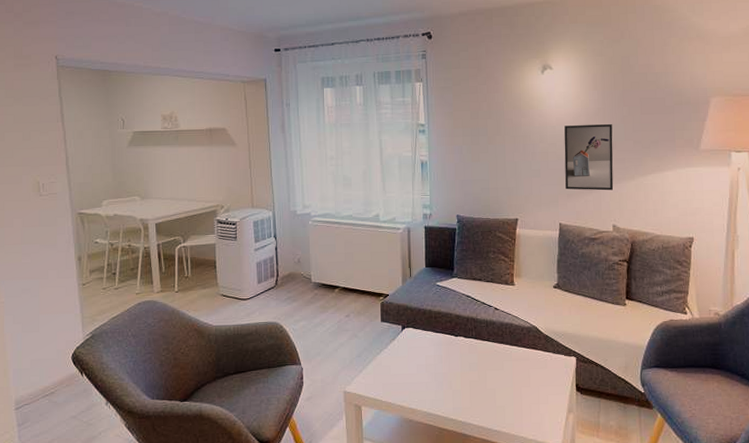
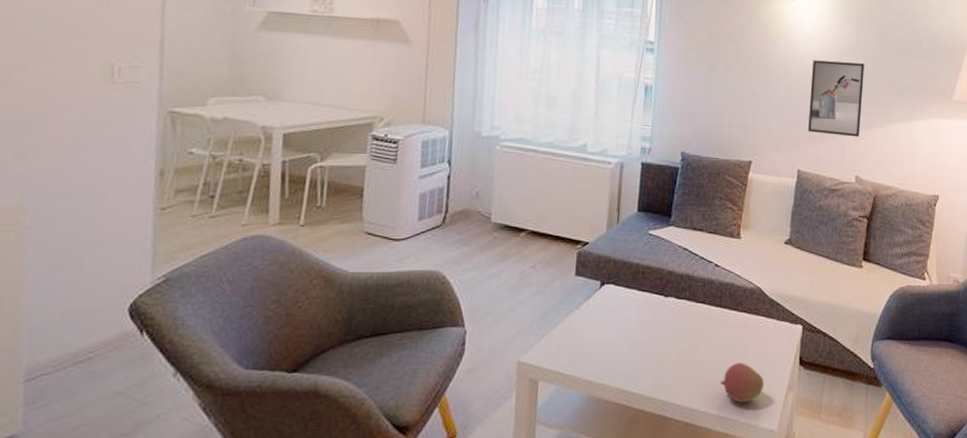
fruit: none [508,389,547,423] -> present [720,363,764,403]

